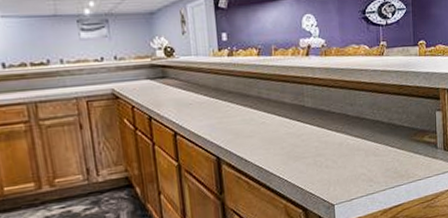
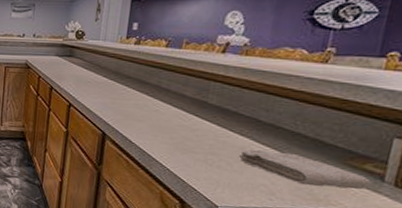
washcloth: none [339,139,431,166] -> present [238,149,372,190]

